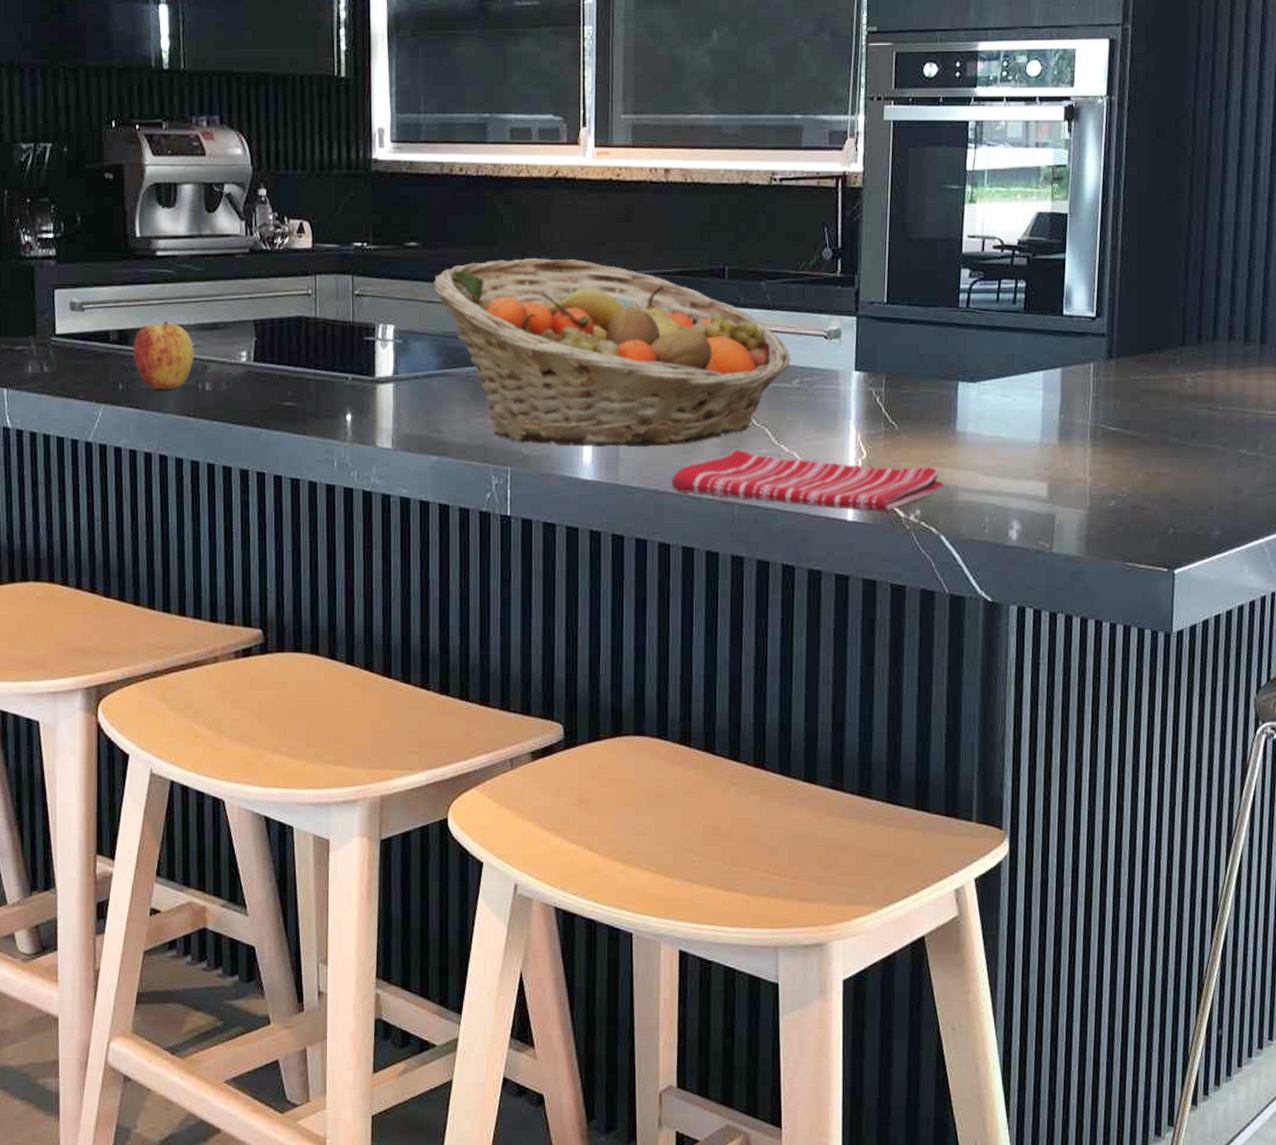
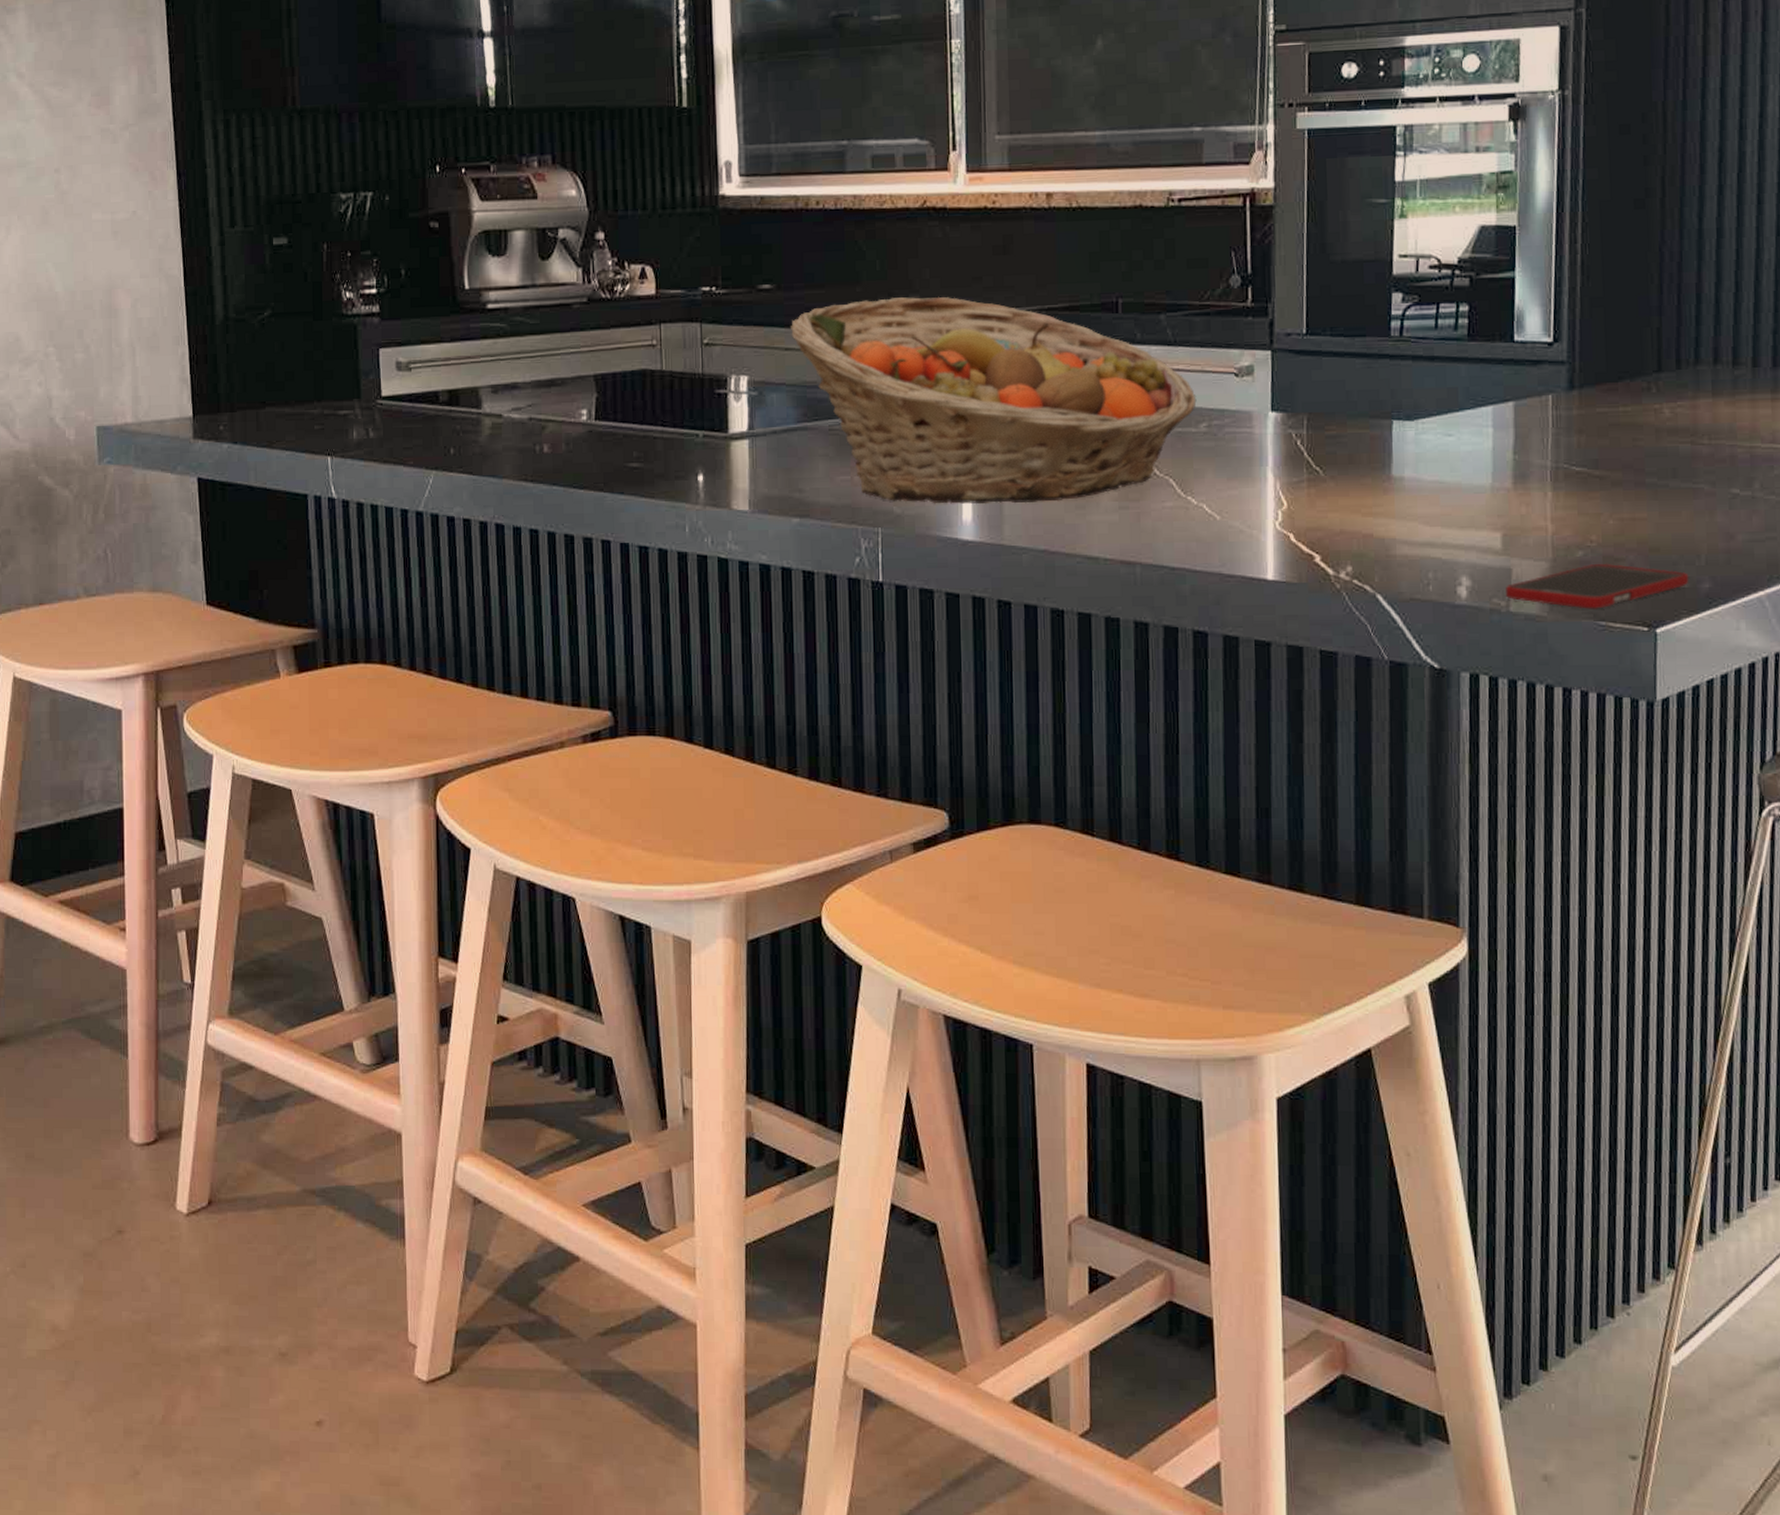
apple: present [133,320,195,390] -> none [464,378,532,454]
dish towel: present [671,449,944,513] -> none [1063,502,1379,571]
cell phone: none [1050,511,1203,552] -> present [1506,563,1689,609]

